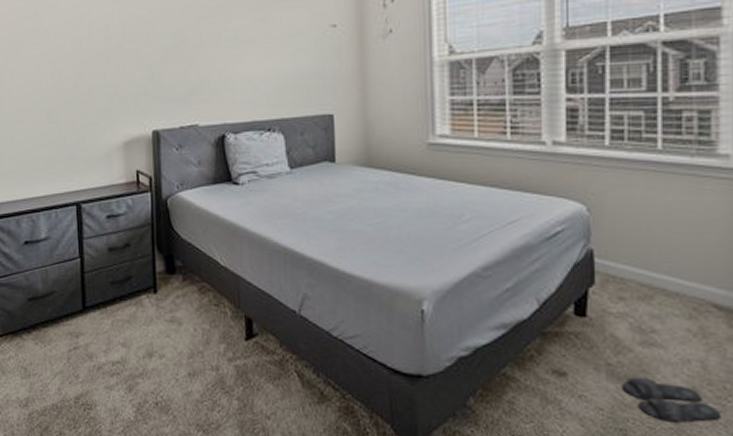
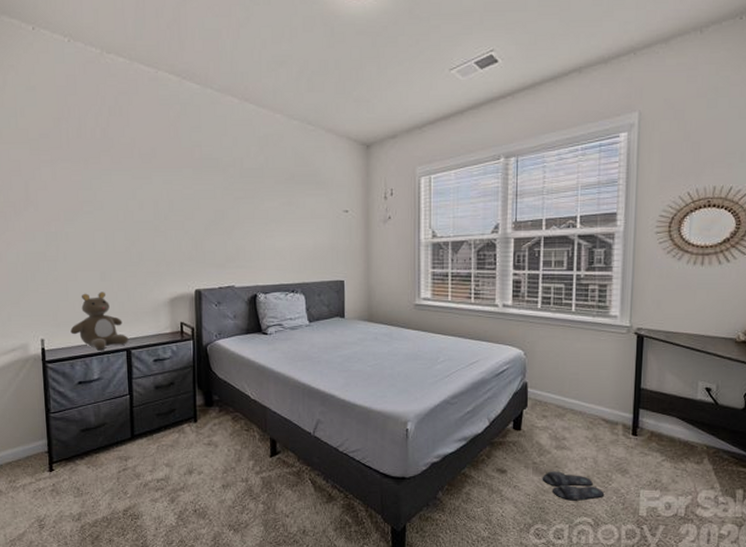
teddy bear: none [16,135,78,205] -> present [70,292,128,351]

